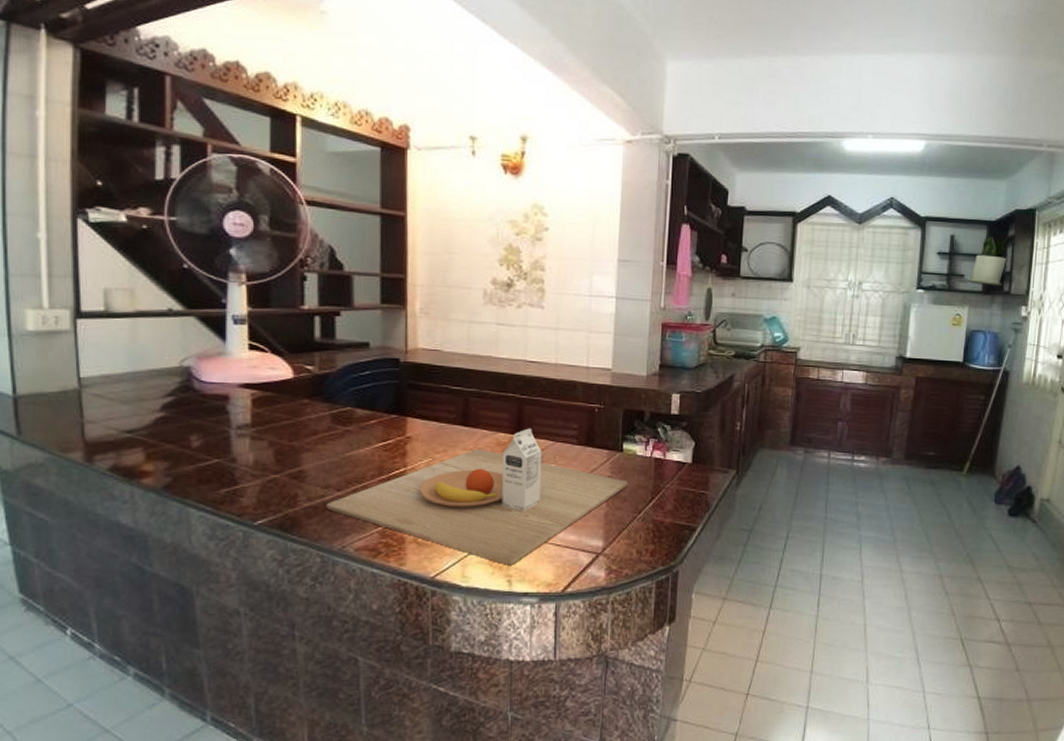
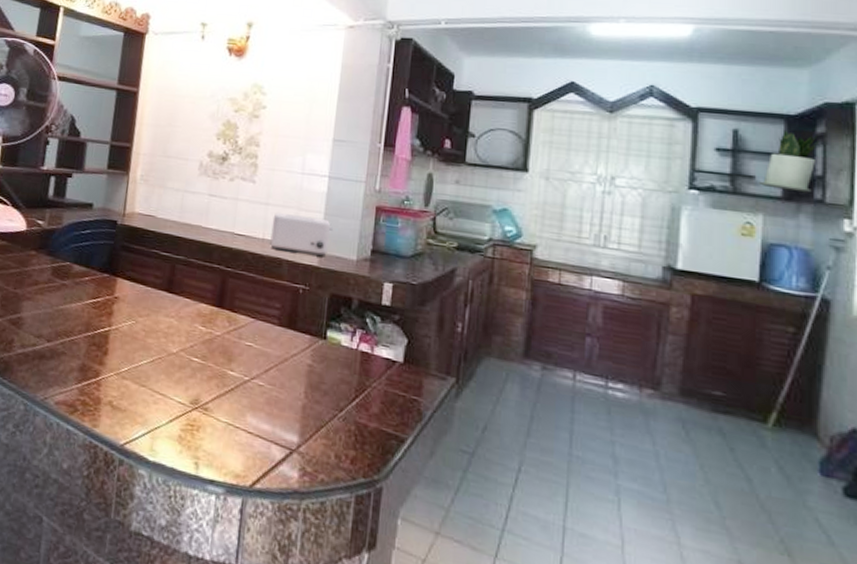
cutting board: present [326,428,628,565] -> none [36,302,330,447]
toaster: none [562,336,624,376] -> present [269,212,334,258]

